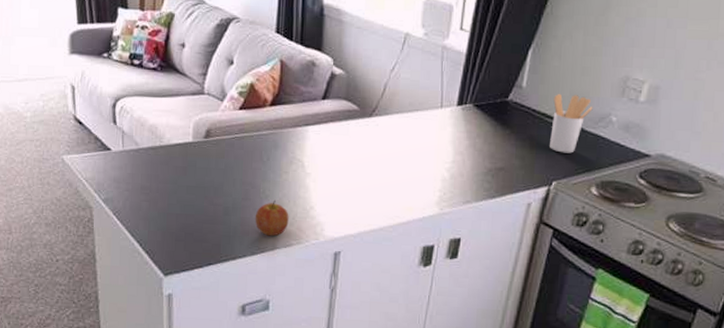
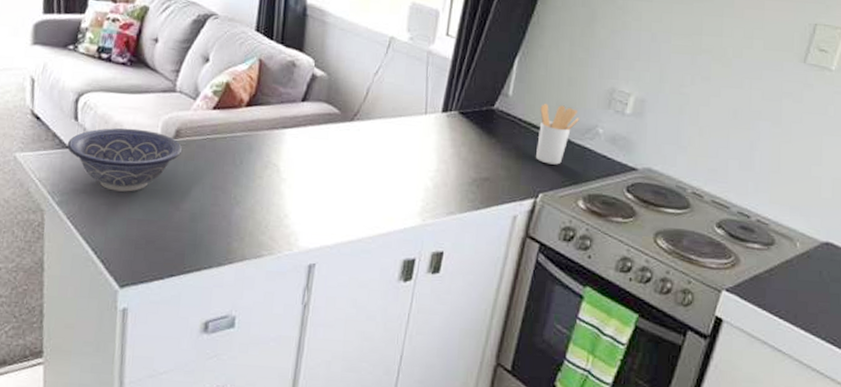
decorative bowl: none [108,129,213,189] -> present [66,128,183,192]
apple: present [255,200,289,236] -> none [223,206,261,246]

